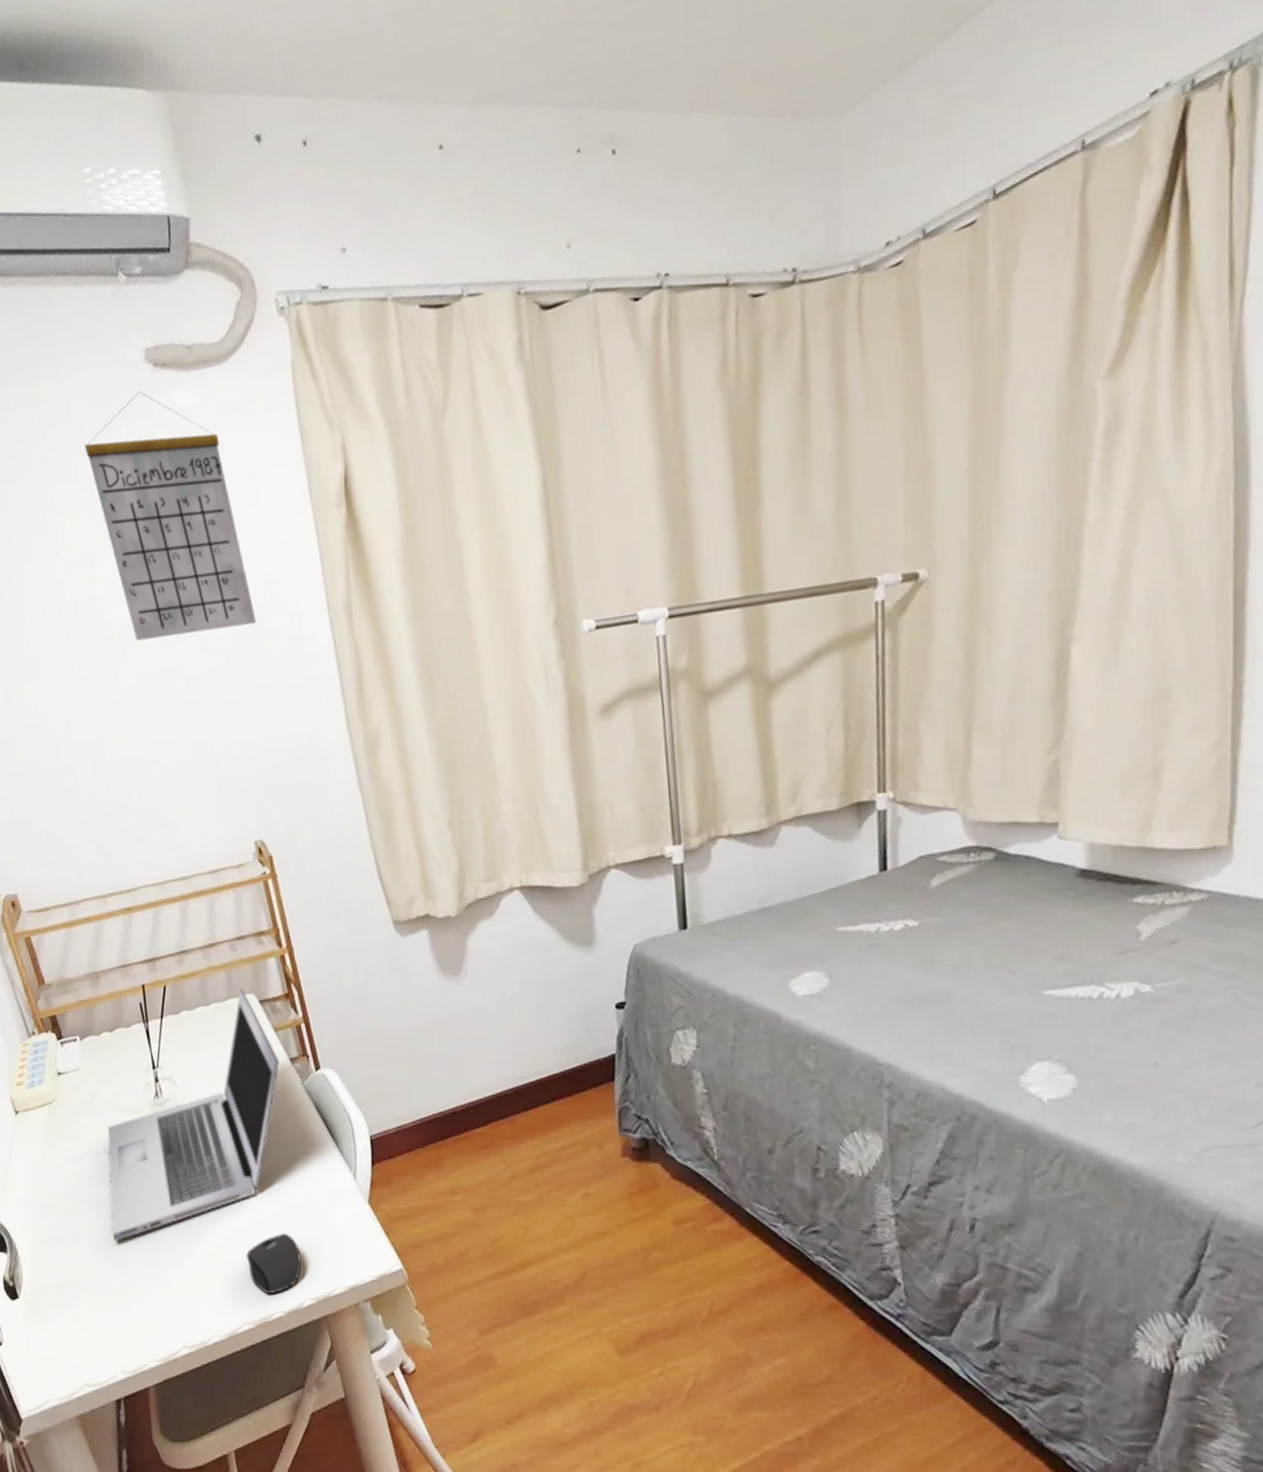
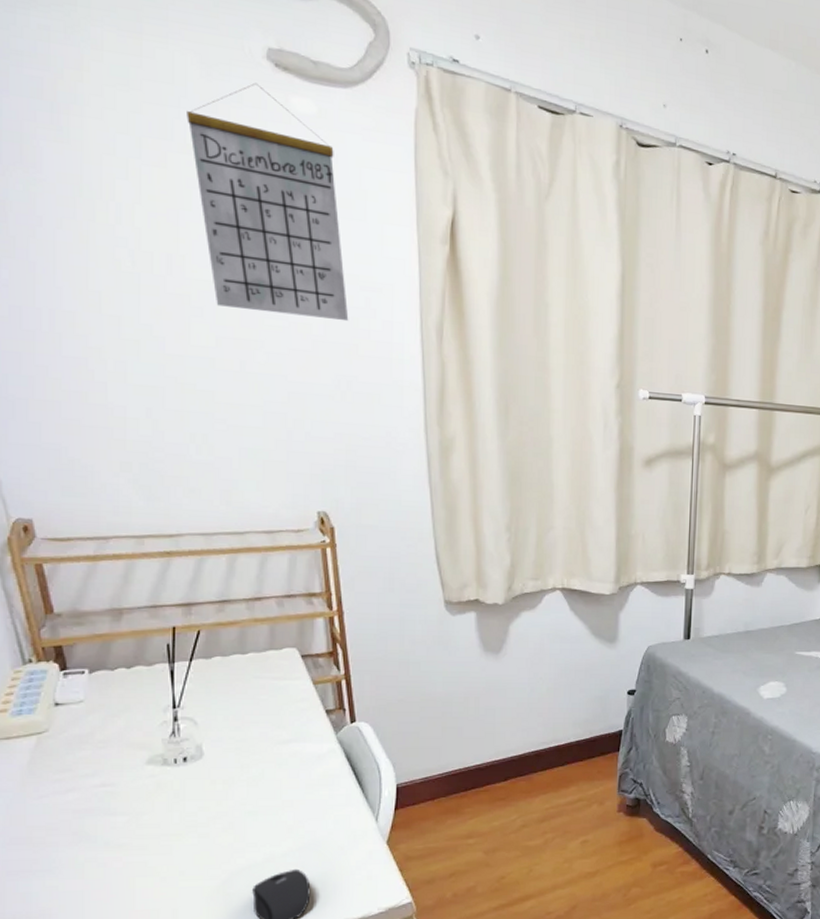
laptop: present [107,988,280,1241] -> none [97,642,315,875]

